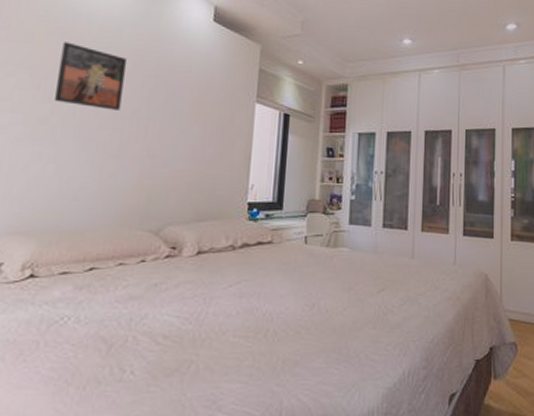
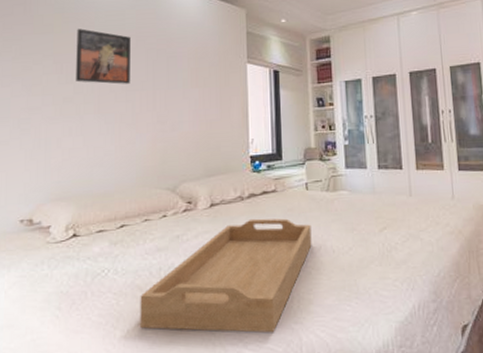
serving tray: none [99,270,306,396] -> present [140,218,312,333]

